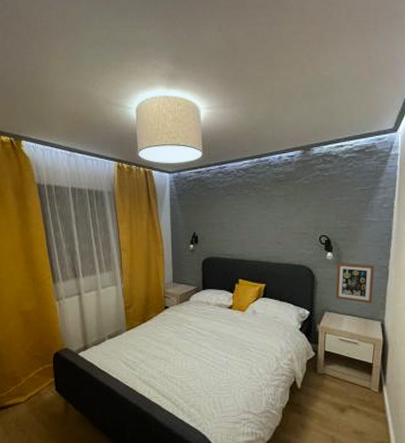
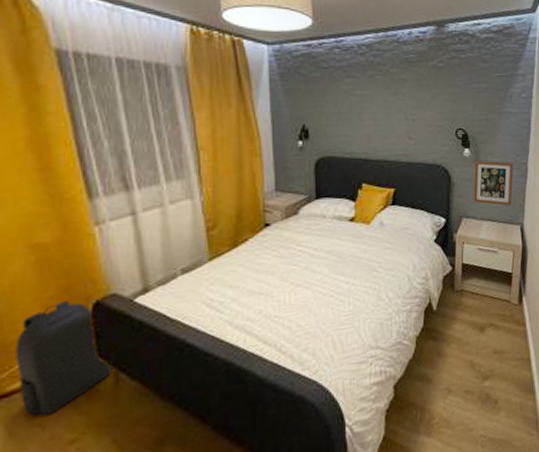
backpack: none [11,349,64,425] -> present [15,300,112,416]

